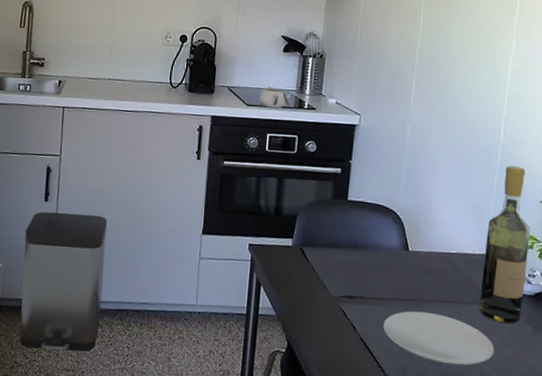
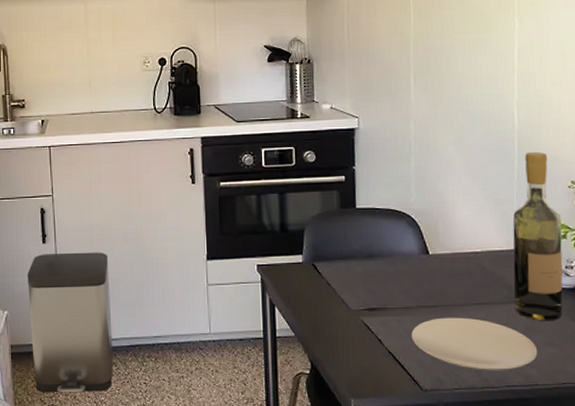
teapot: present [258,86,291,109] -> none [248,100,282,122]

